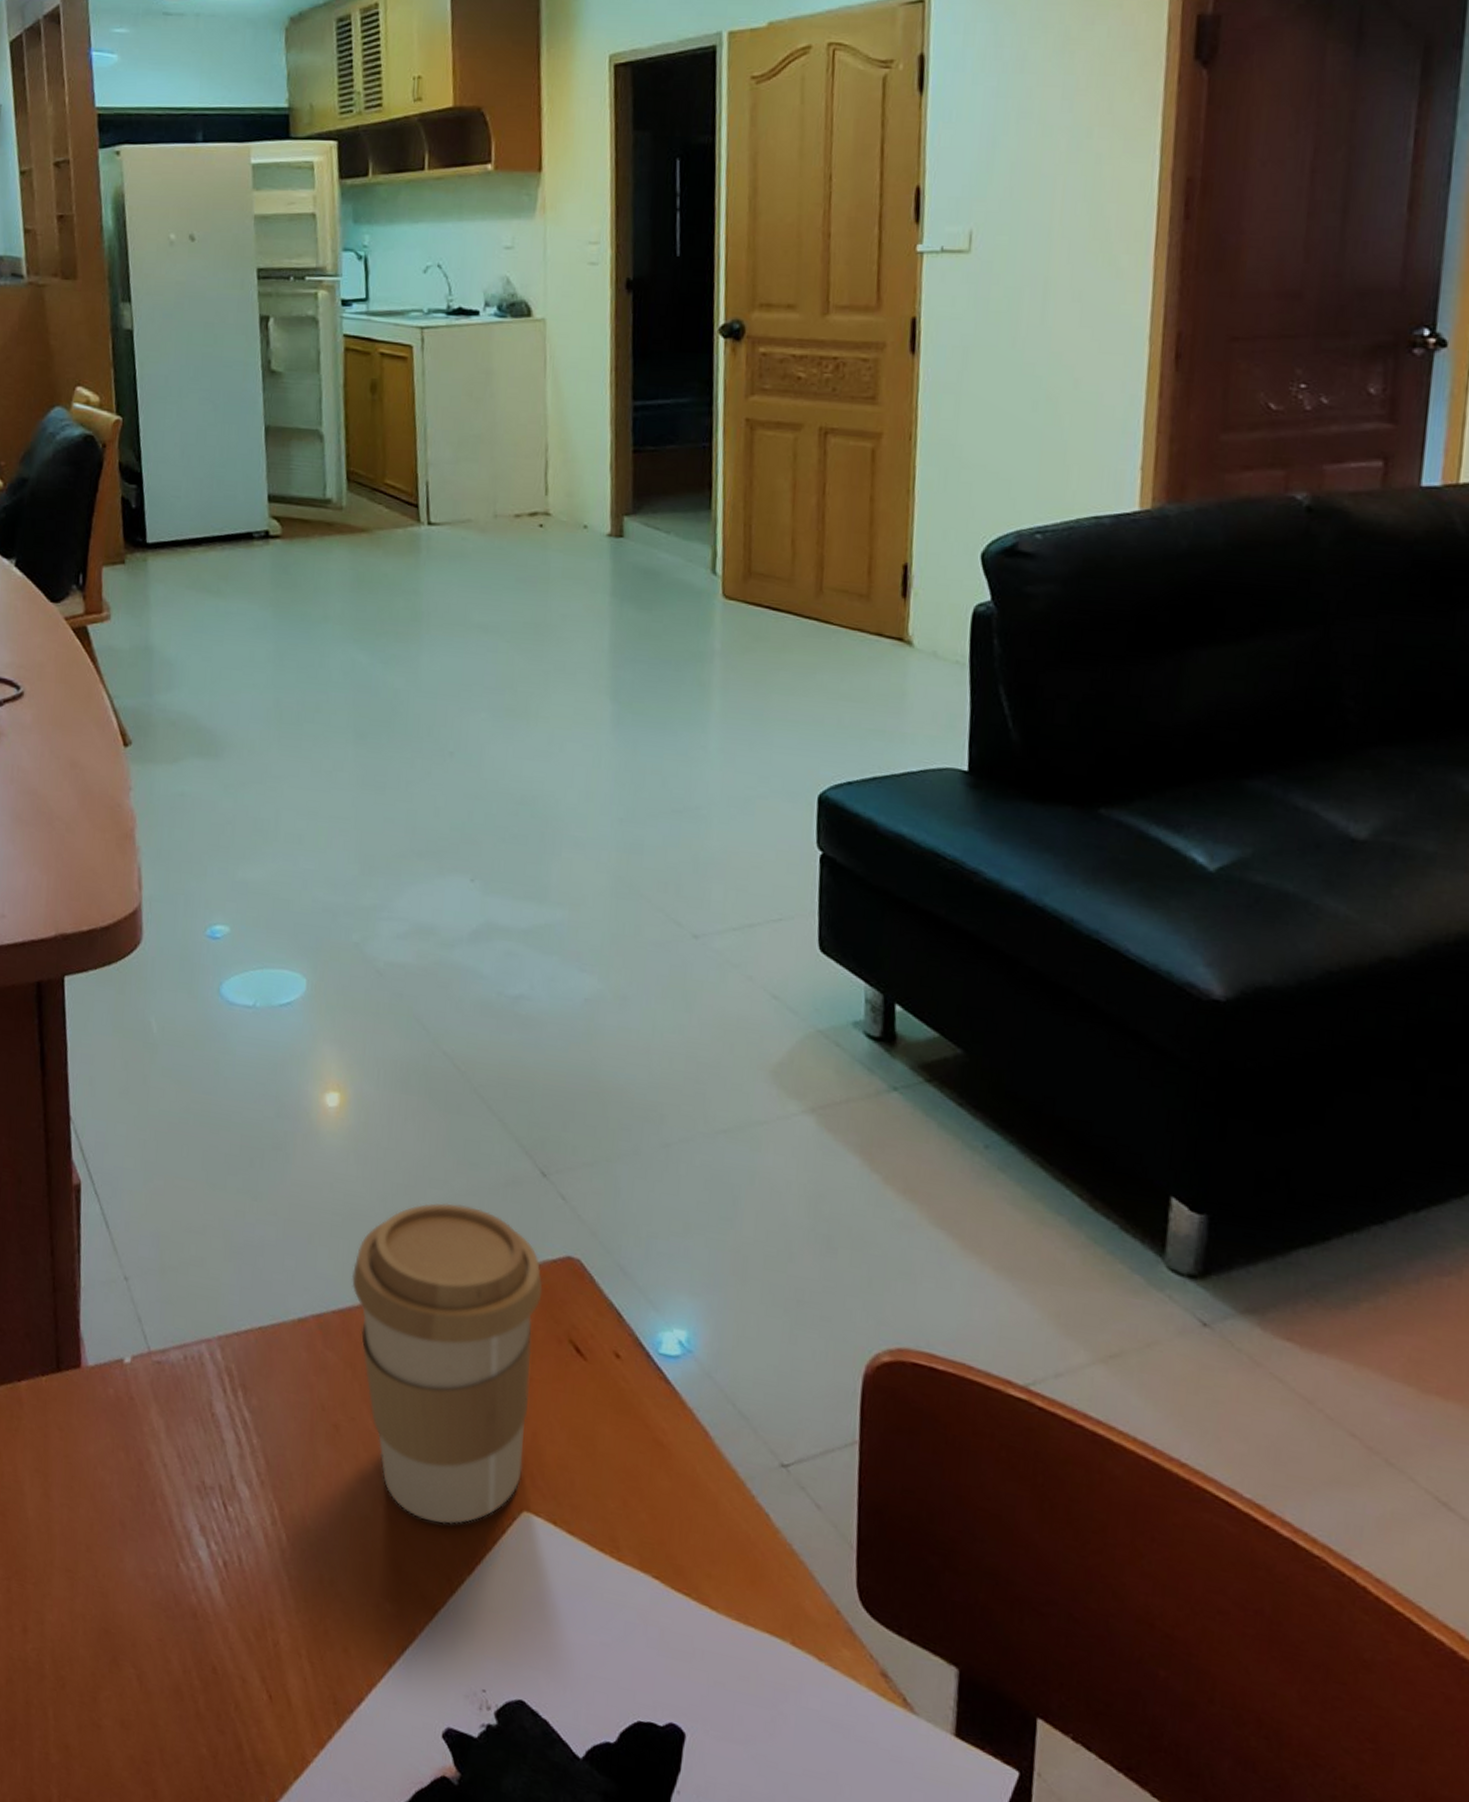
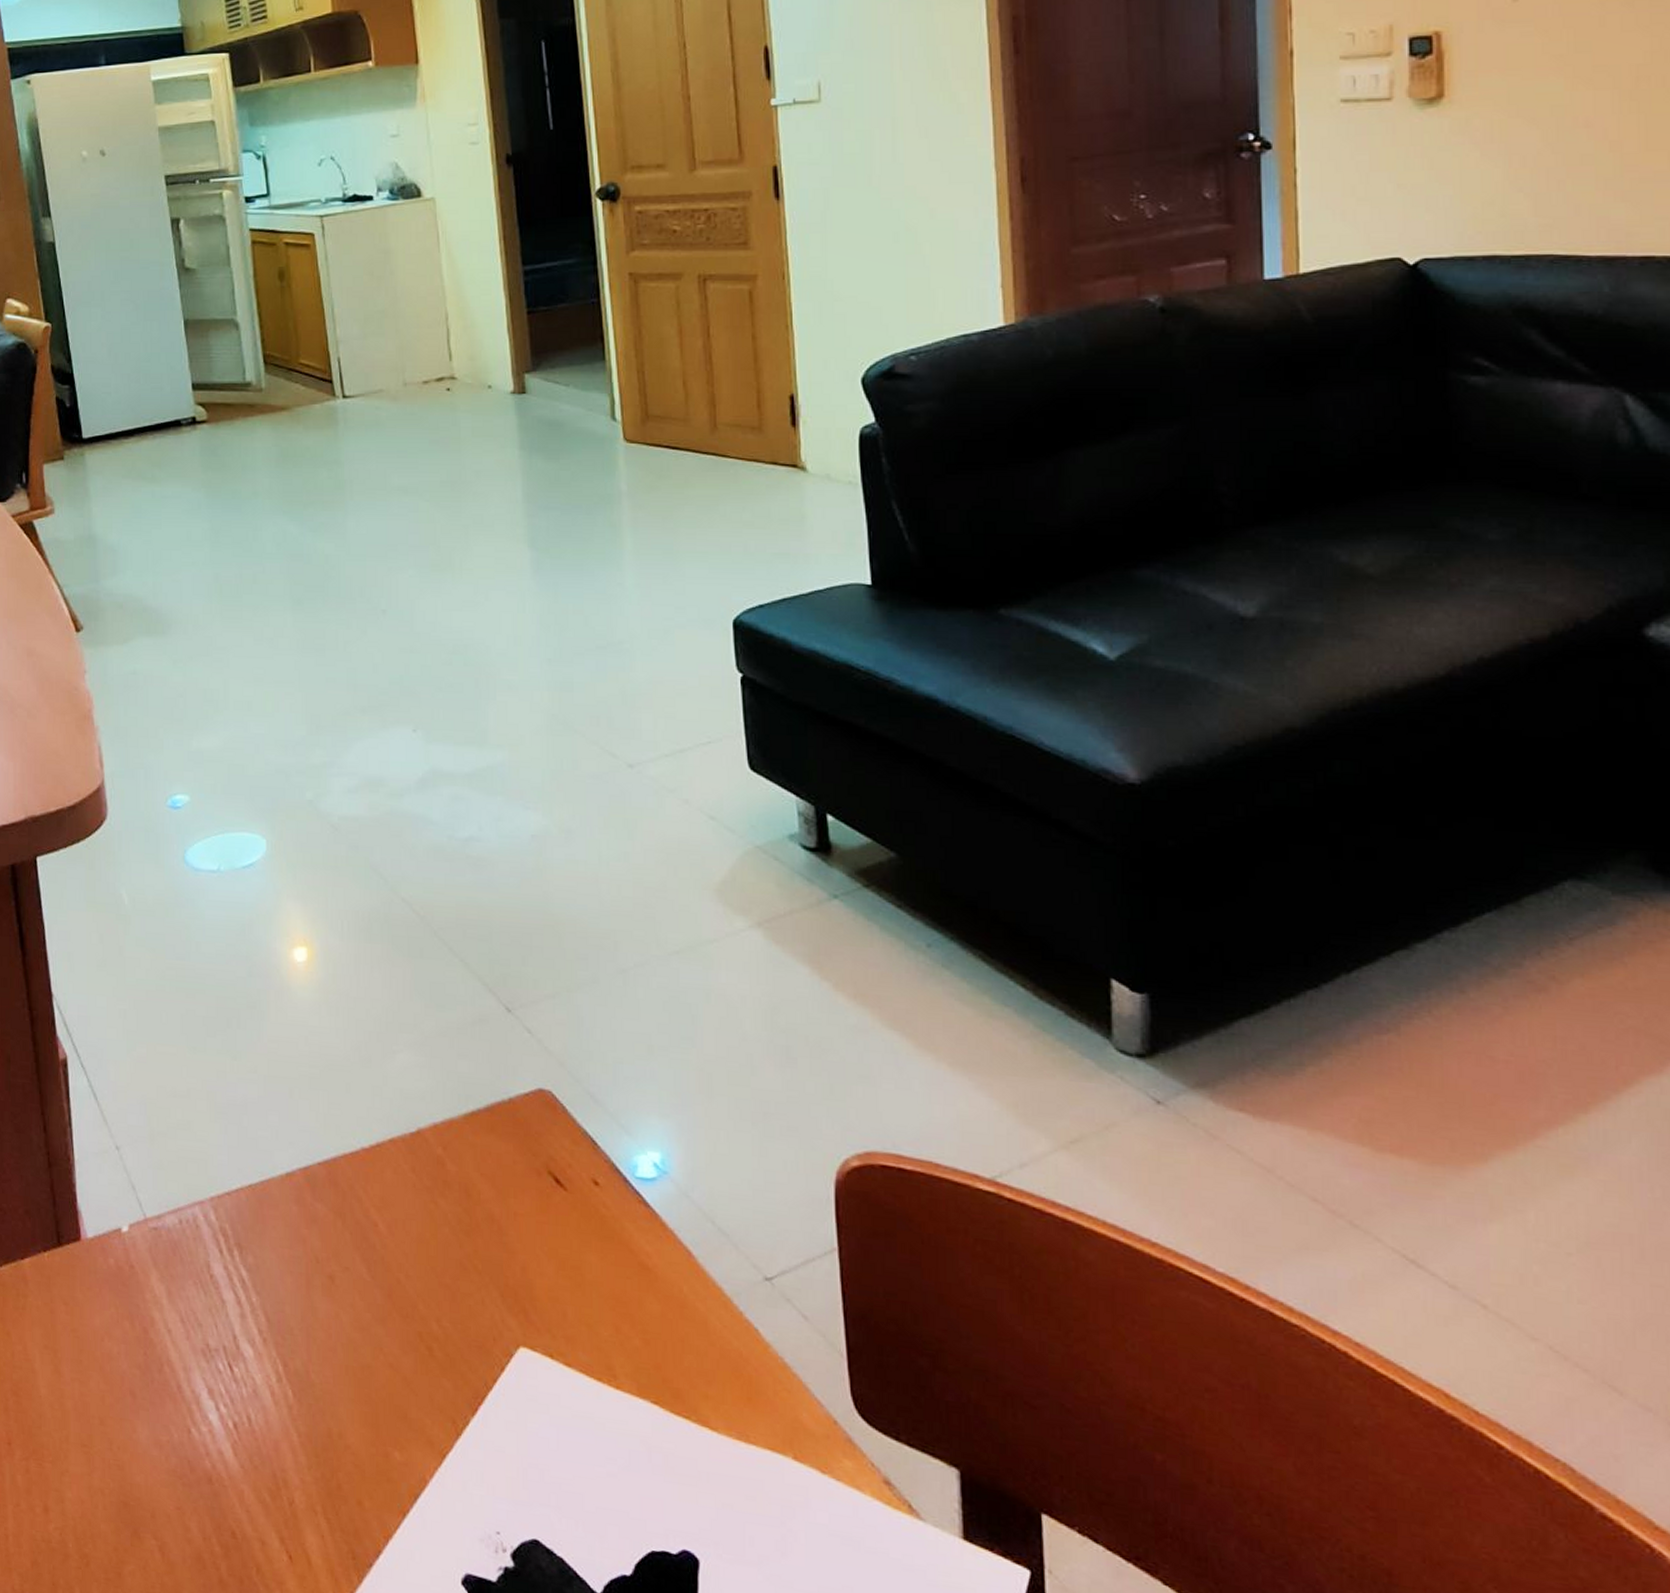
coffee cup: present [352,1202,543,1525] -> none [334,1046,518,1367]

